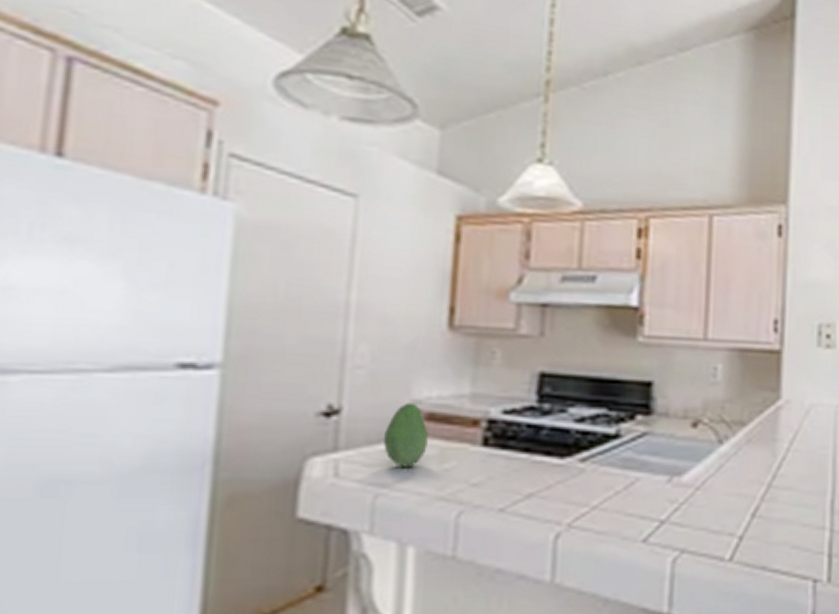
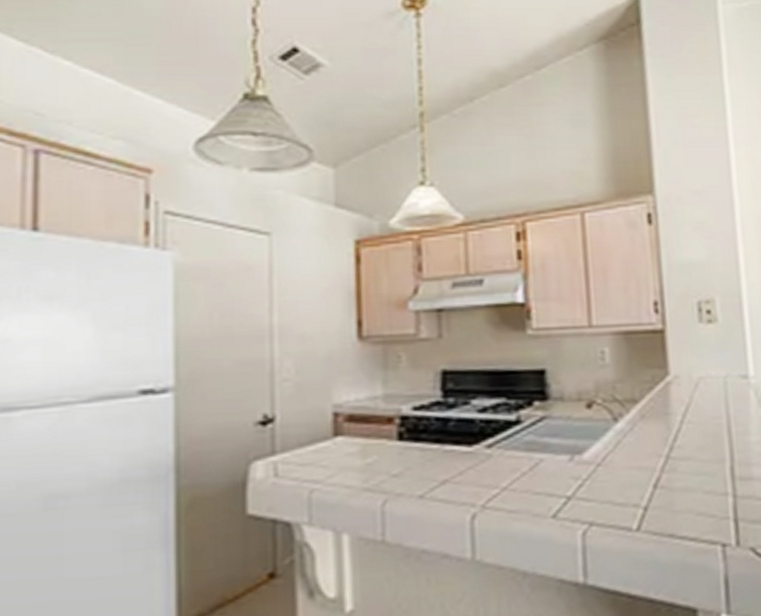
fruit: present [384,402,428,467] -> none [313,407,351,464]

